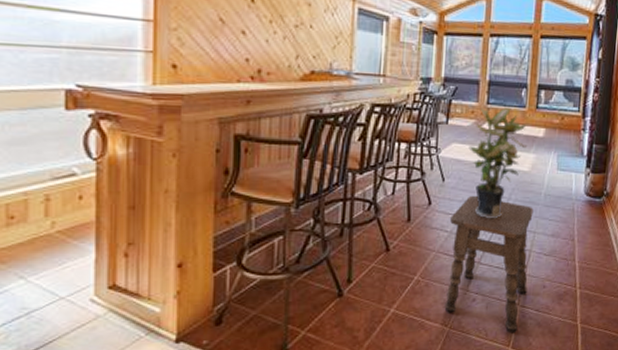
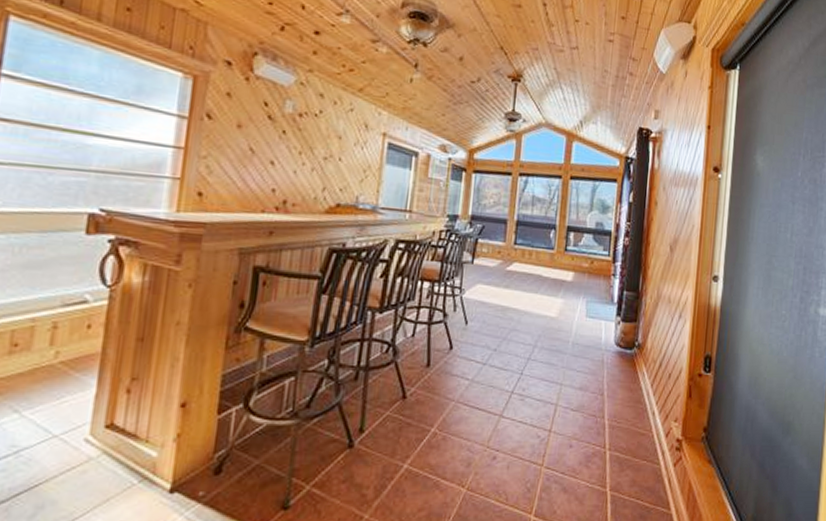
side table: present [444,195,534,334] -> none [462,340,561,499]
potted plant: present [468,107,528,219] -> none [494,247,556,368]

